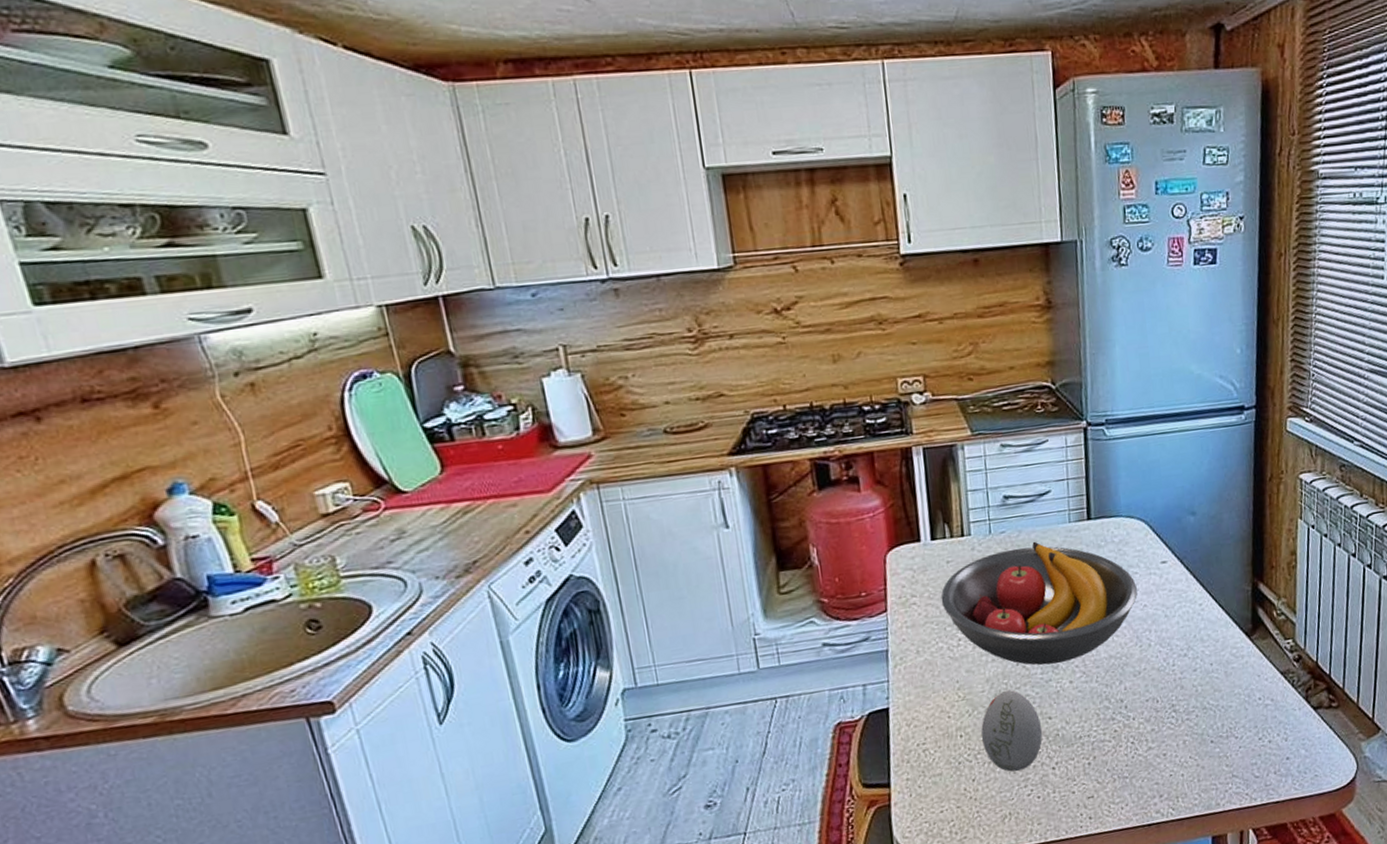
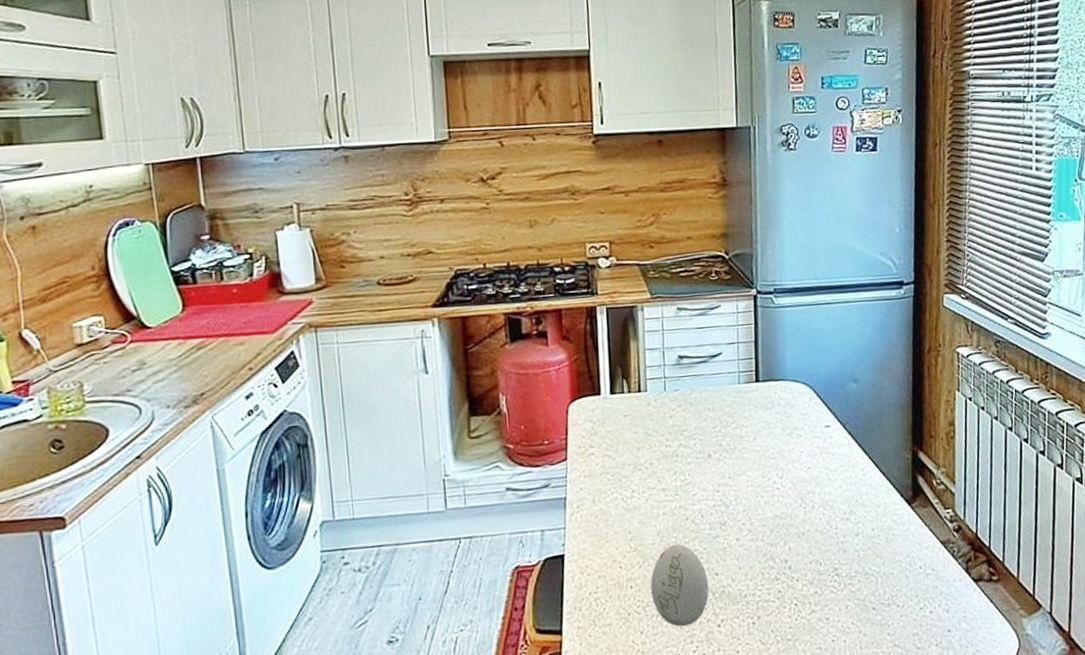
fruit bowl: present [940,541,1138,665] -> none [617,400,802,521]

